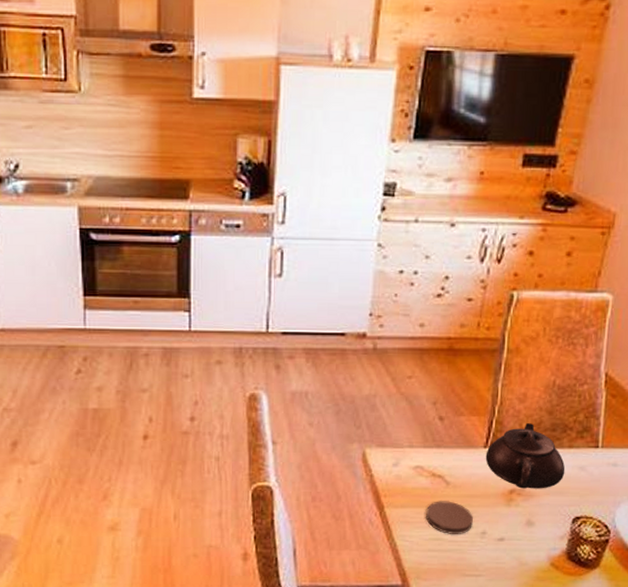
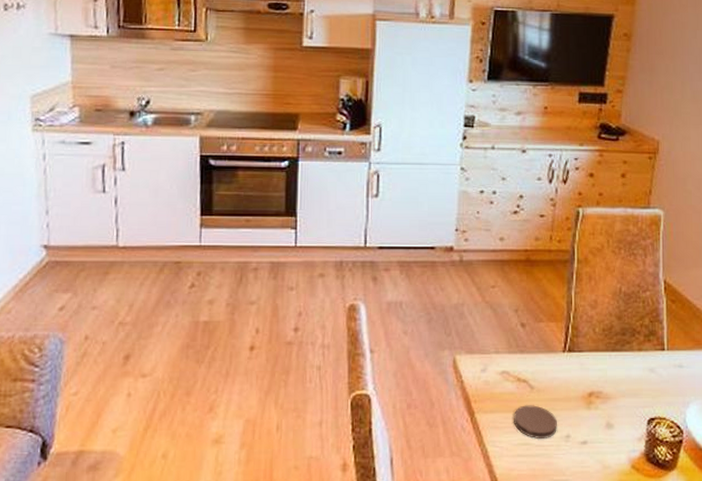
teapot: present [485,423,566,489] -> none [565,328,637,391]

